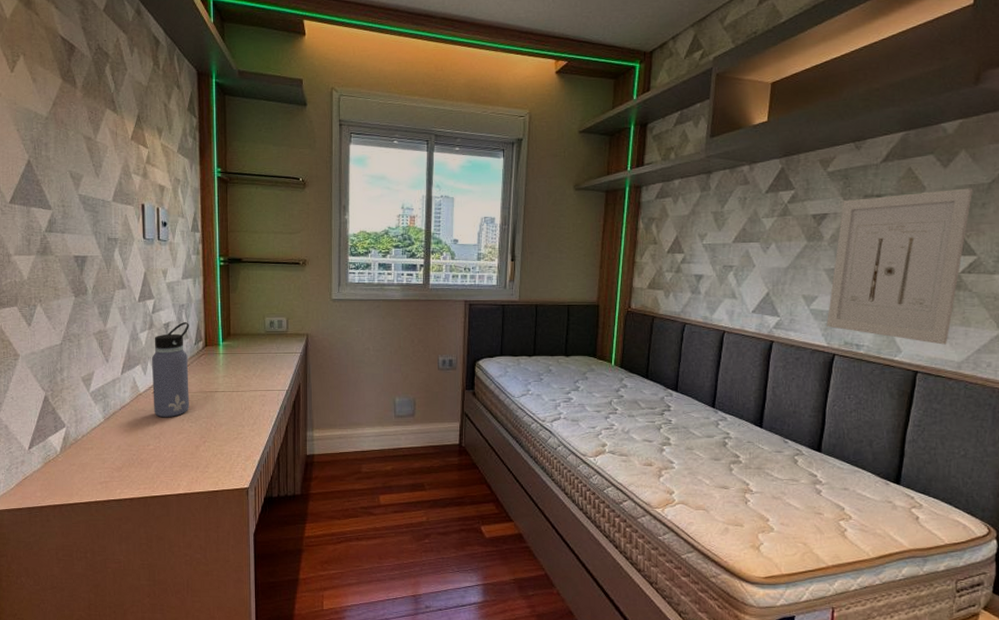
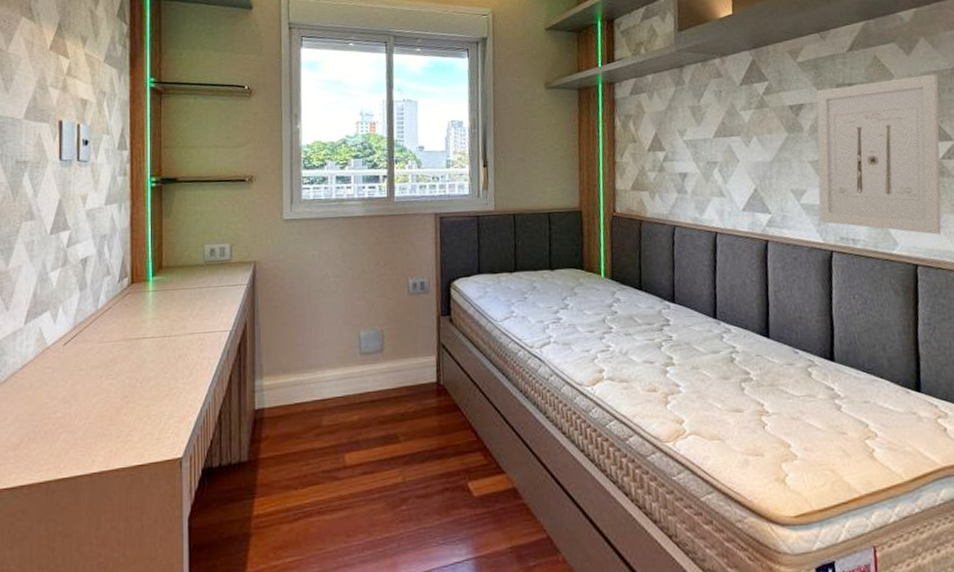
water bottle: present [151,322,189,418] -> none [63,256,112,376]

